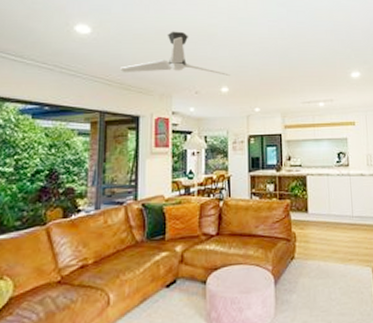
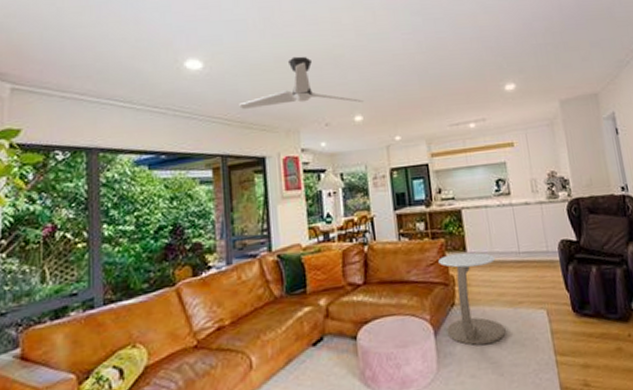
side table: none [283,213,336,295] -> present [438,252,506,345]

